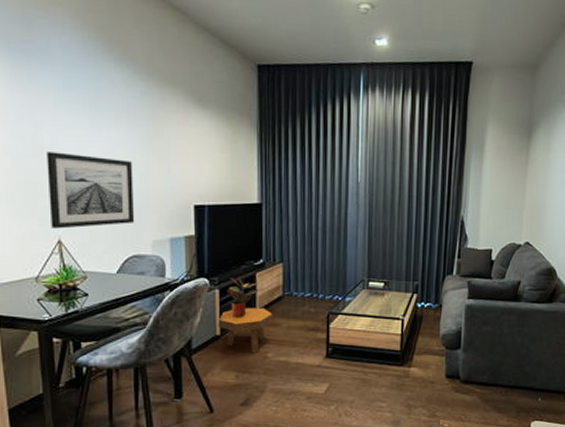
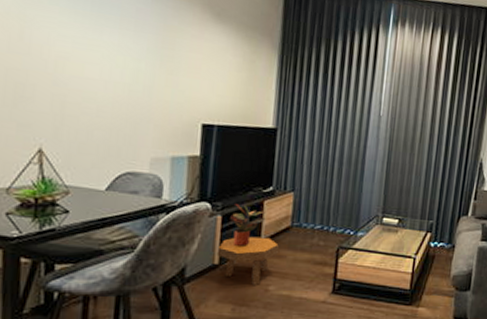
wall art: present [47,152,135,229] -> none [31,50,136,138]

